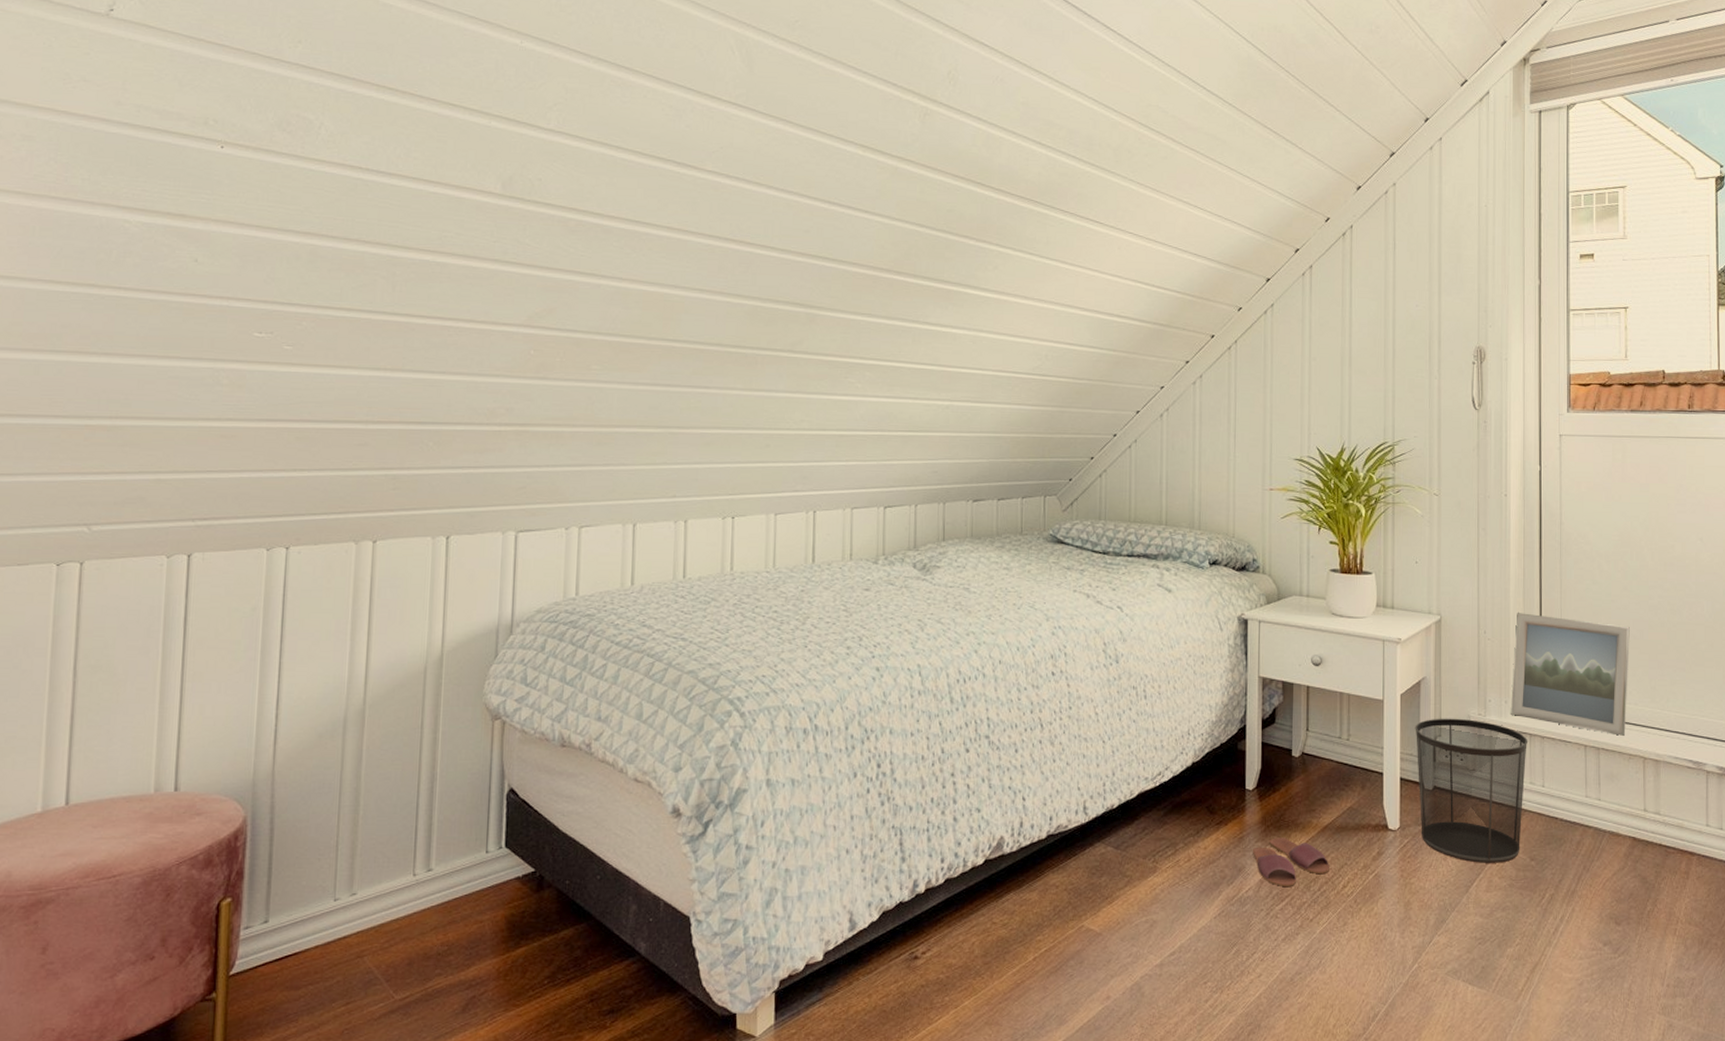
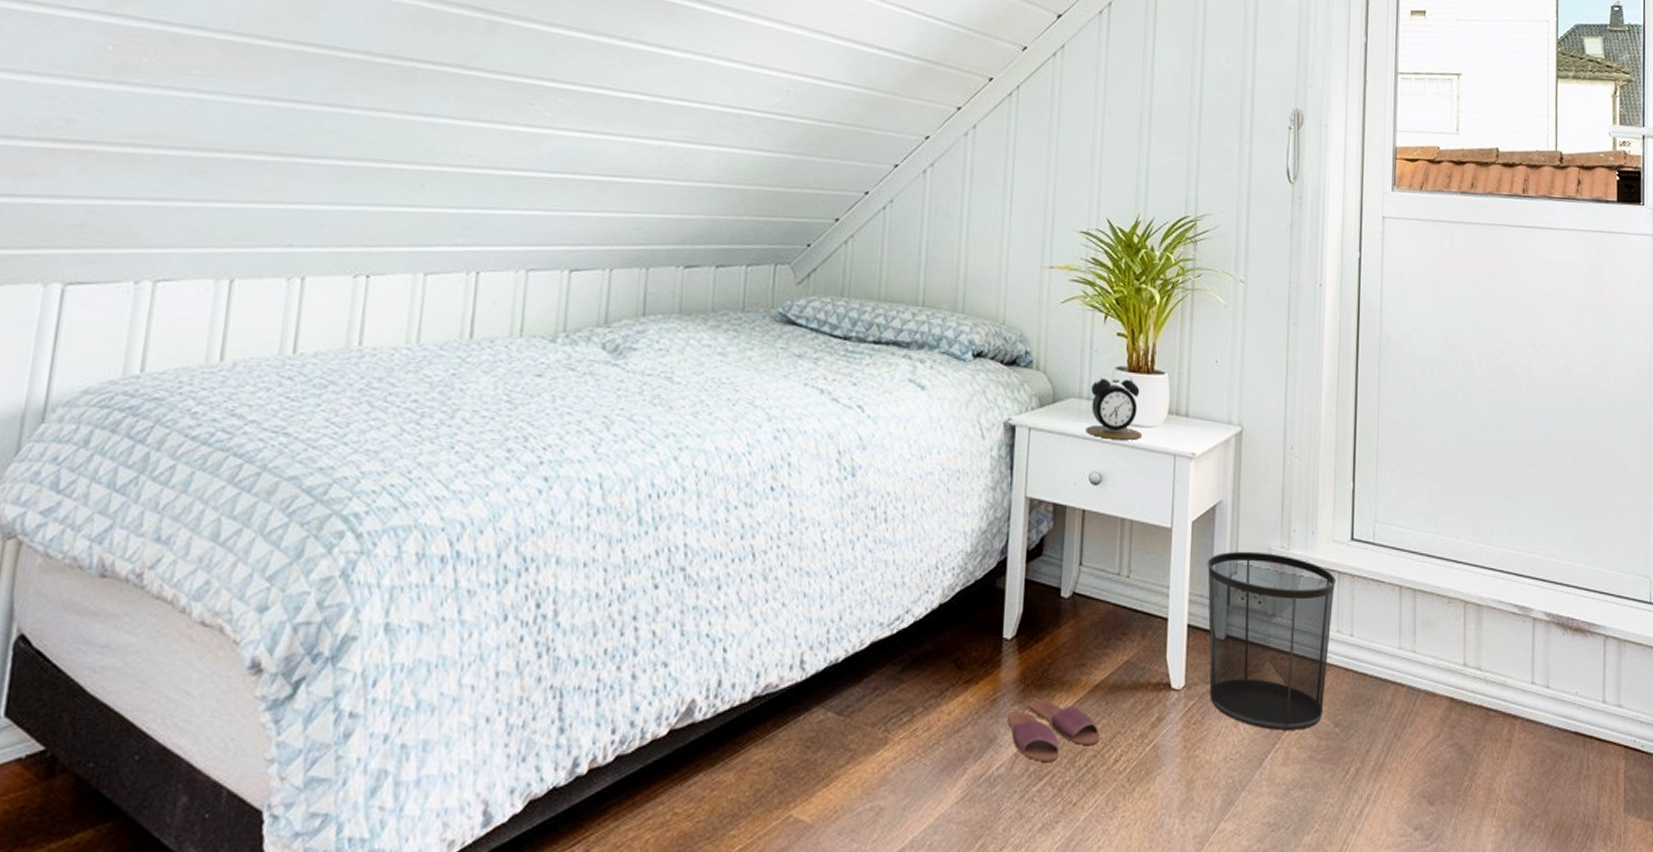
alarm clock: none [1307,574,1354,629] -> present [1086,373,1142,440]
picture frame: present [1511,613,1630,737] -> none [1318,425,1453,576]

